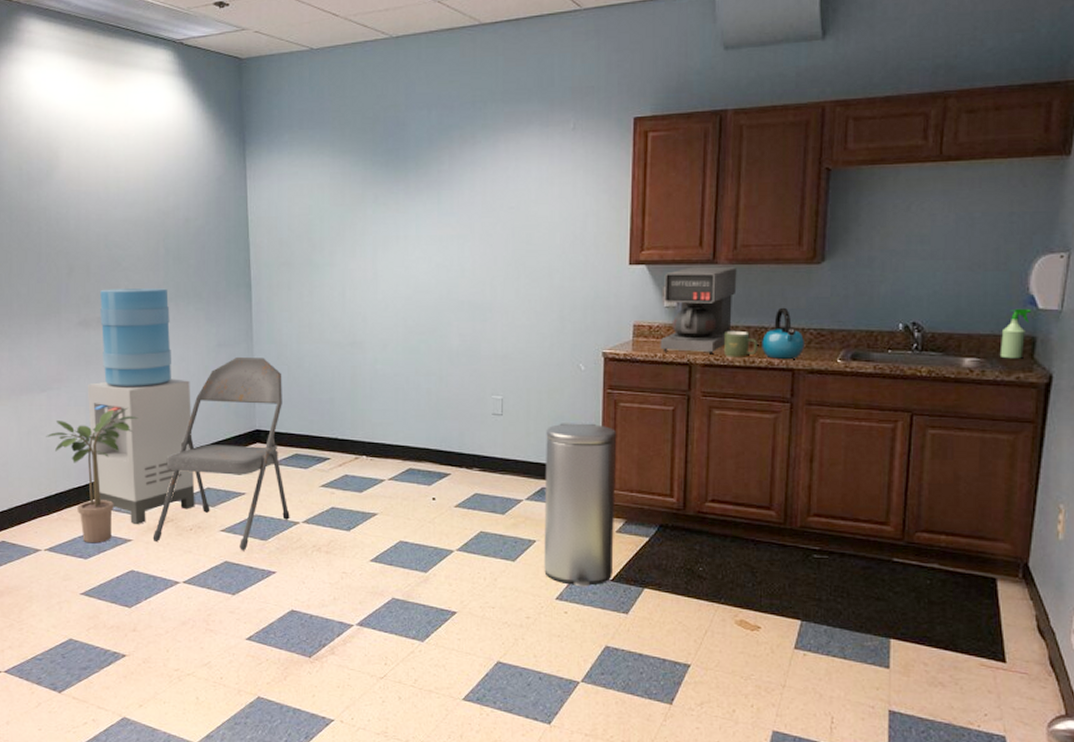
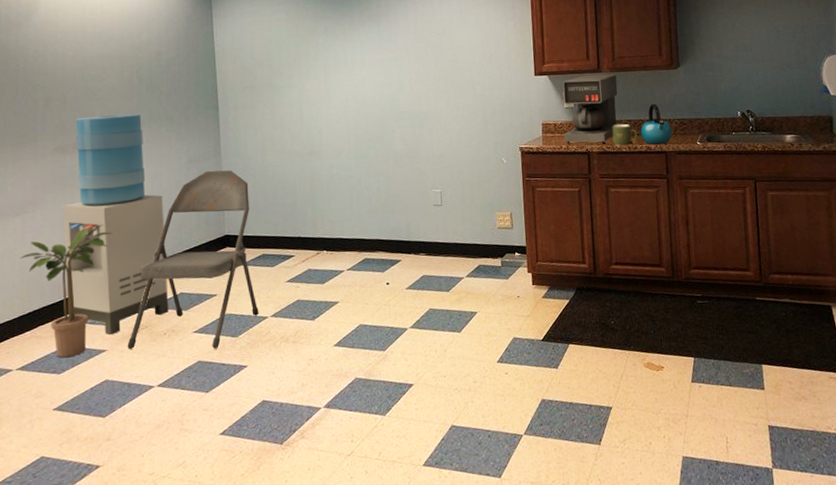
pedal bin: present [544,423,617,587] -> none [479,206,542,349]
spray bottle: present [999,308,1032,359] -> none [808,95,827,134]

